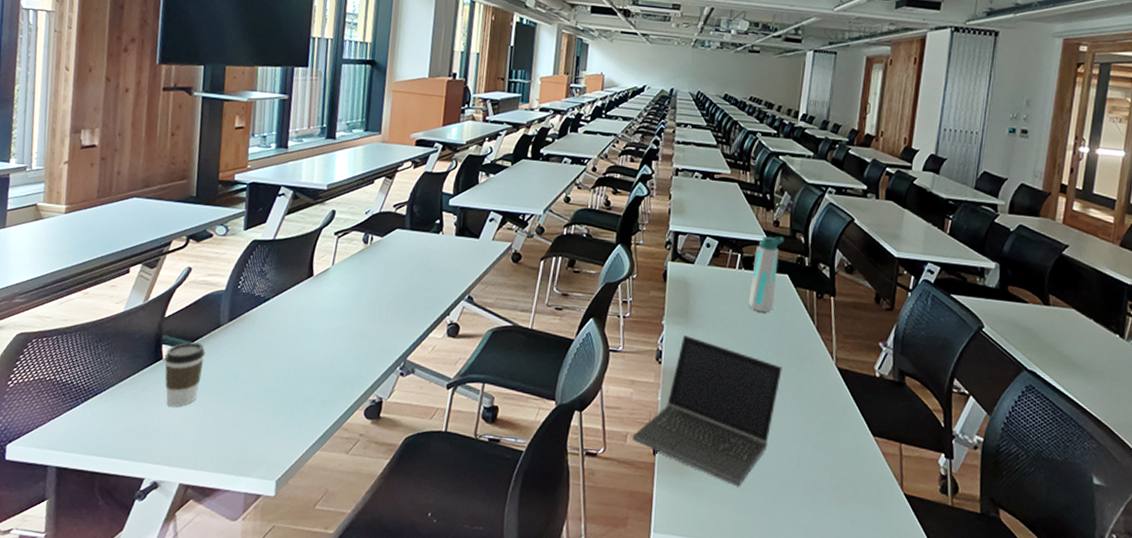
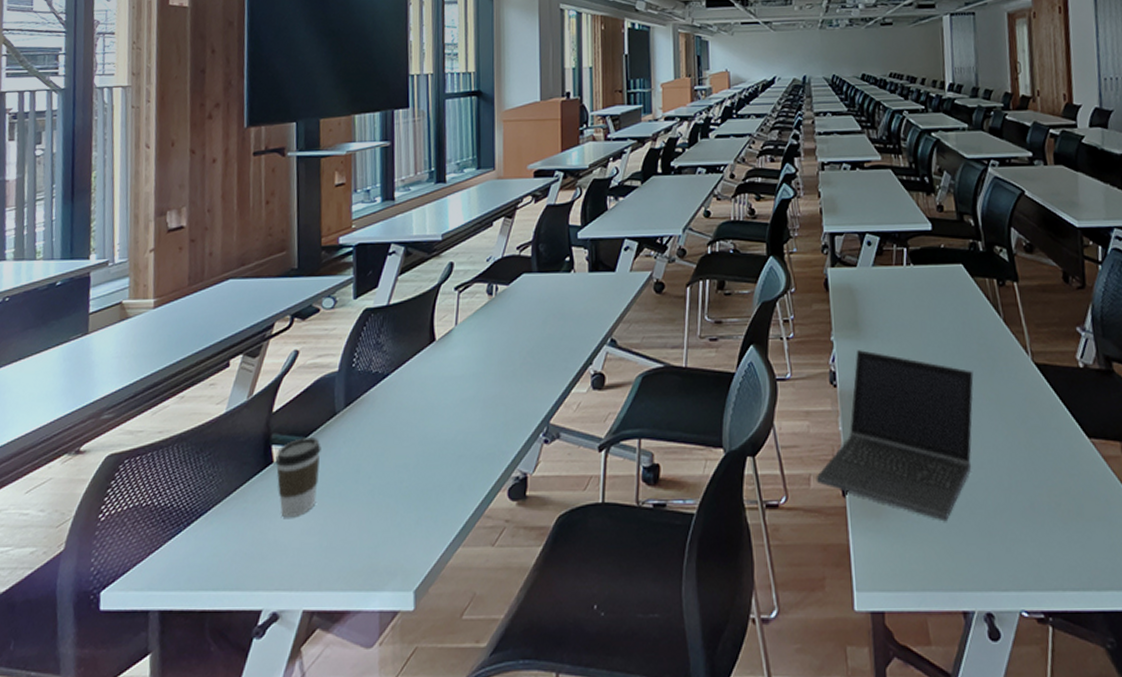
water bottle: present [748,236,784,313] -> none [922,222,952,311]

